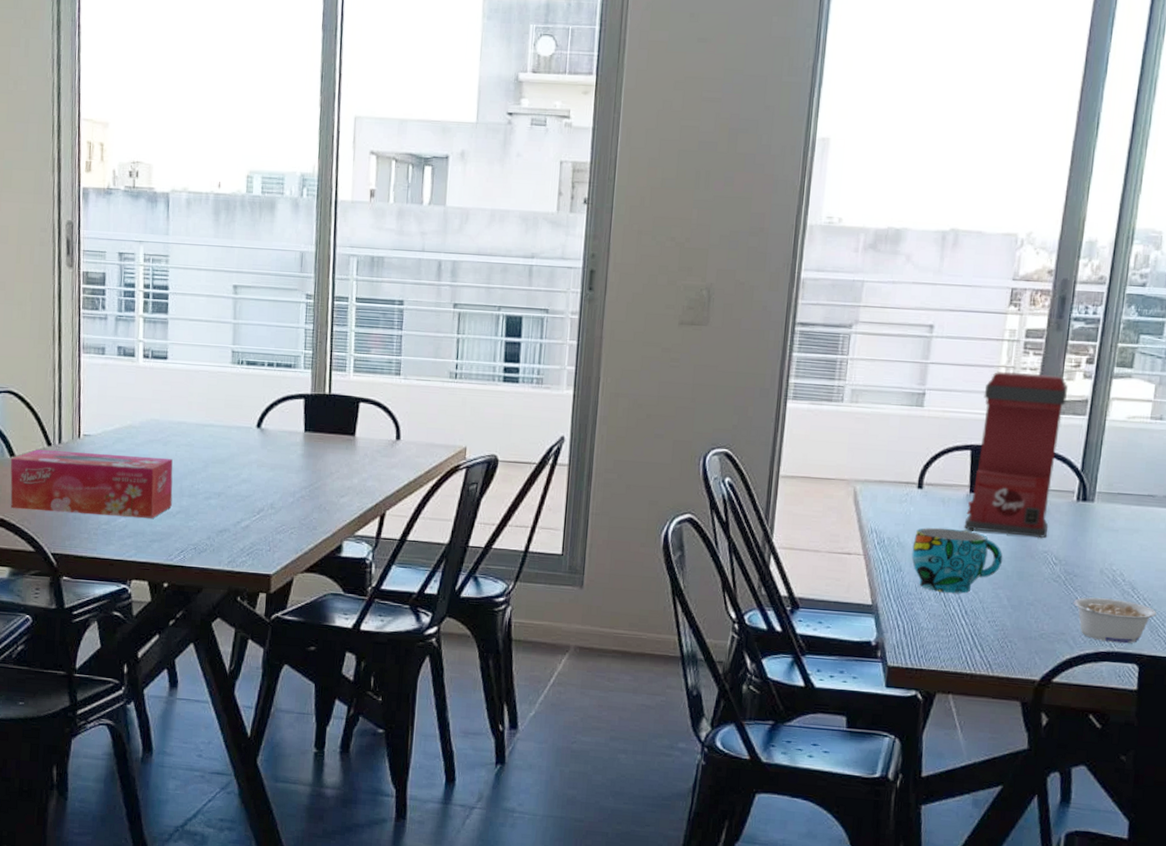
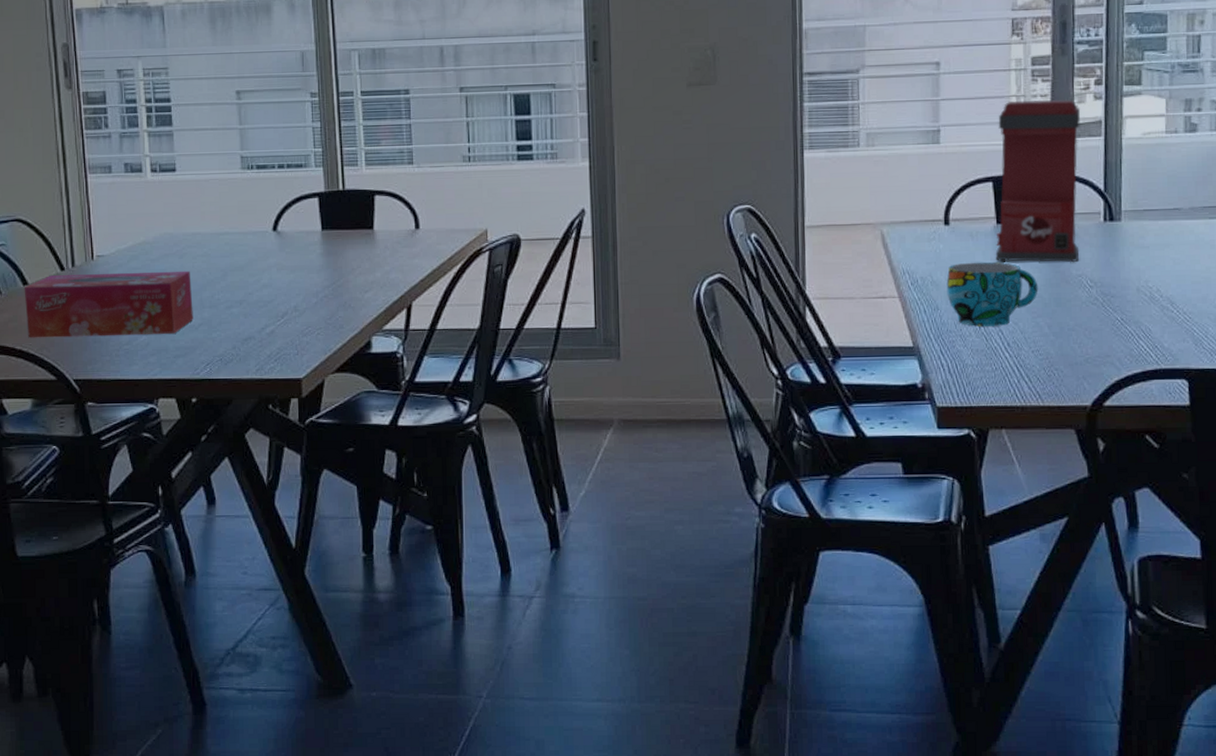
legume: present [1072,597,1157,644] -> none [1113,316,1199,360]

